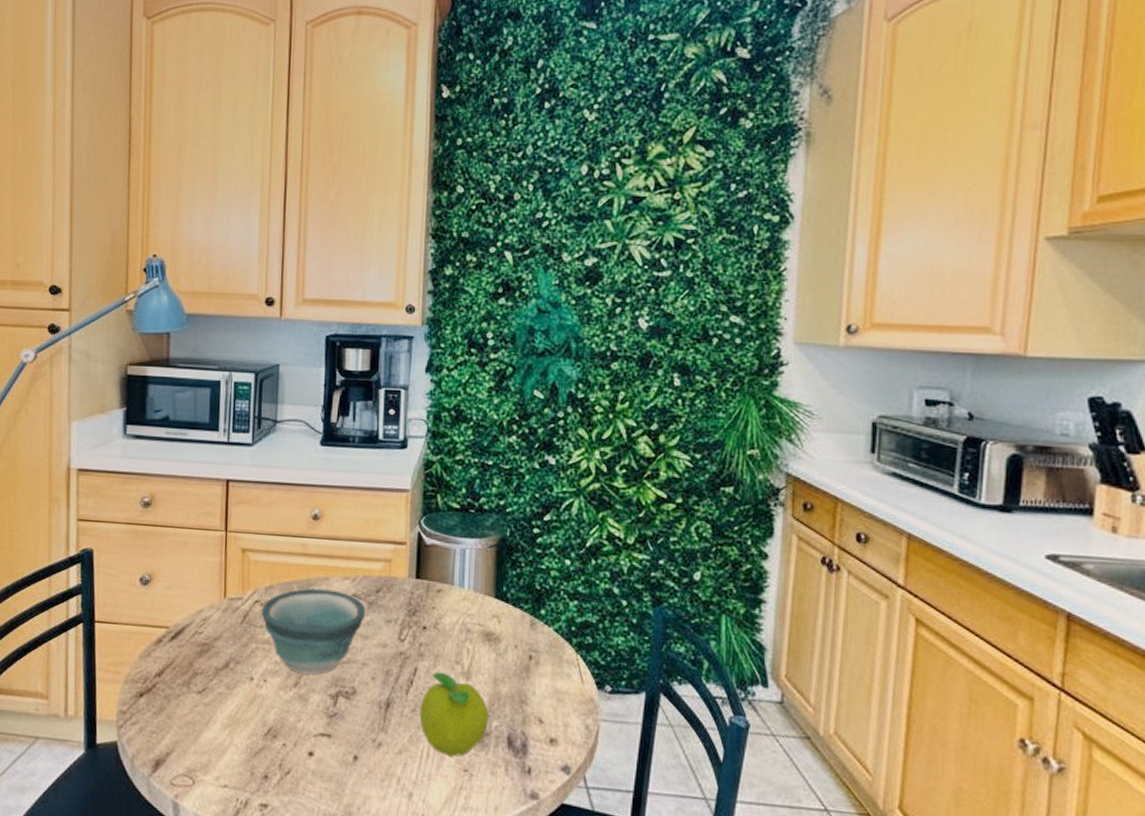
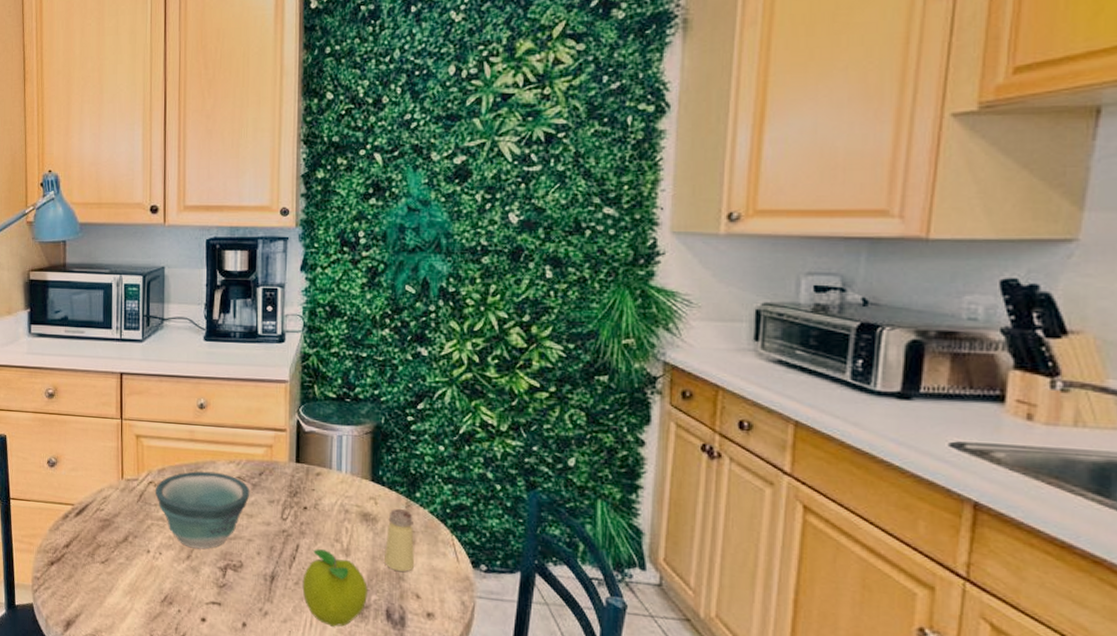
saltshaker: none [507,627,539,696] -> present [384,509,415,573]

